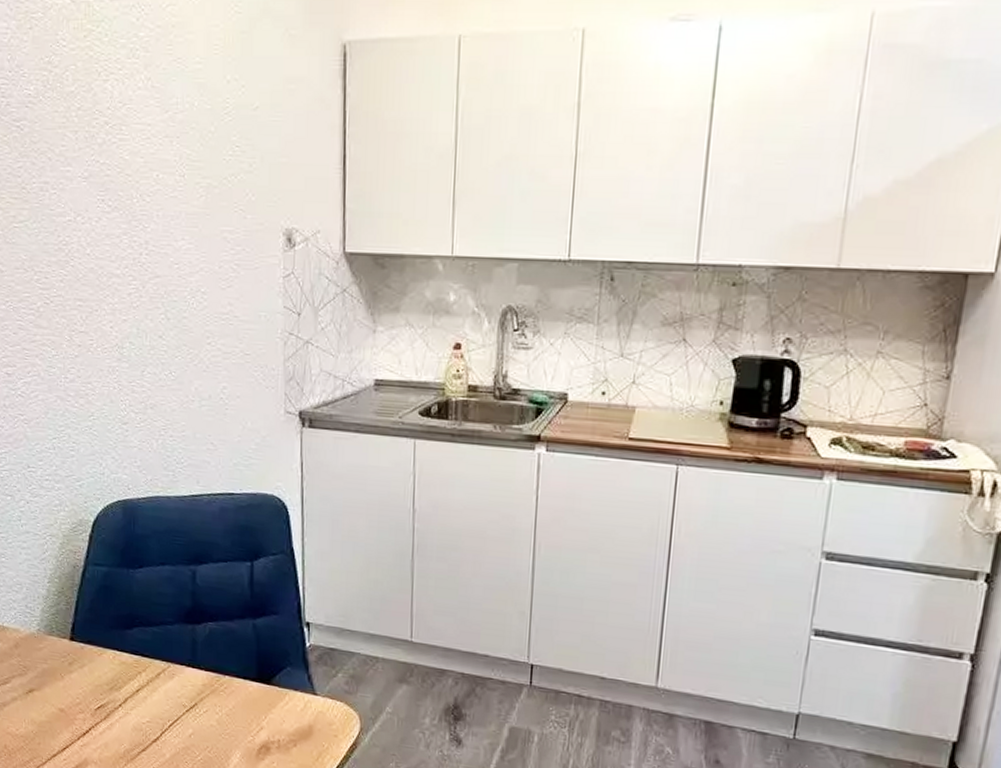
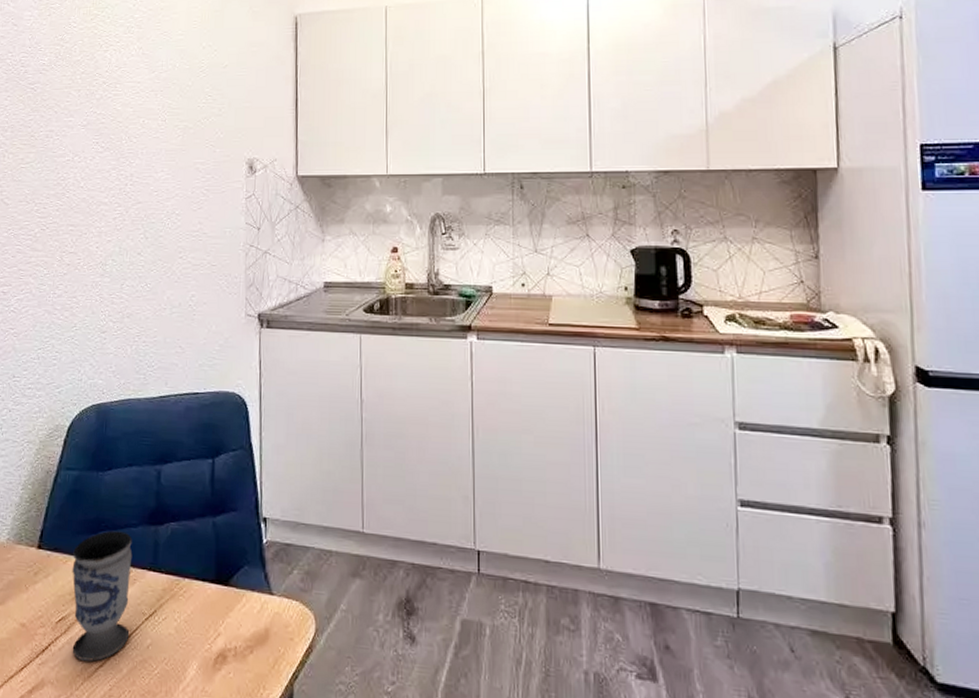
cup: none [108,627,171,746] -> present [72,530,133,662]

